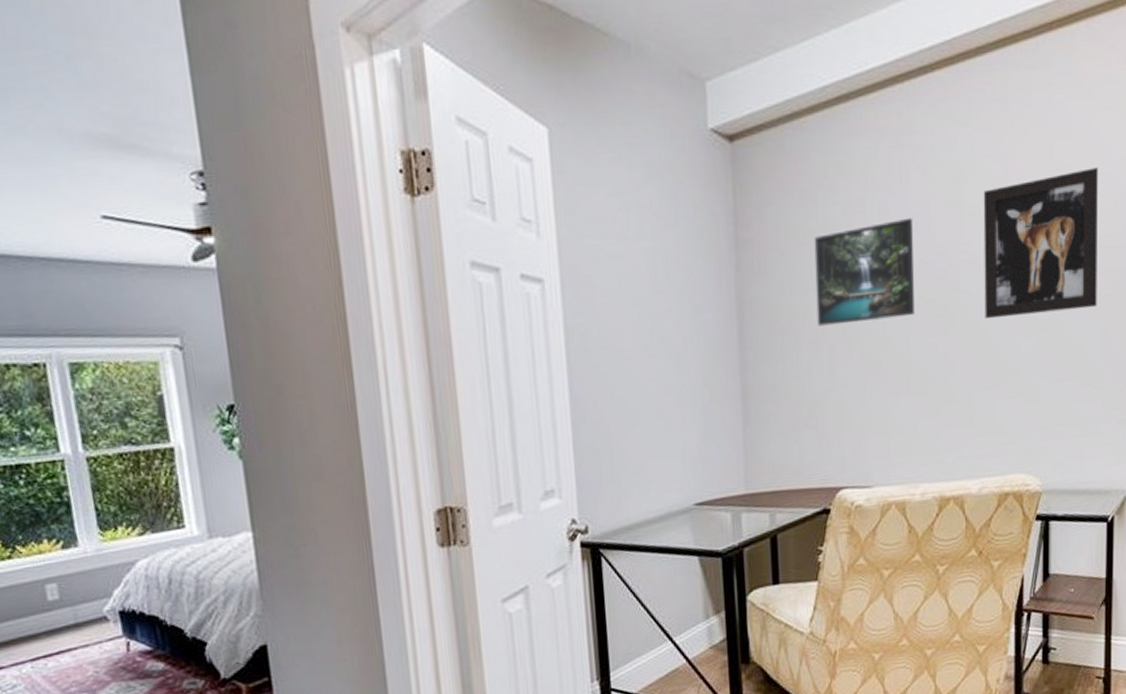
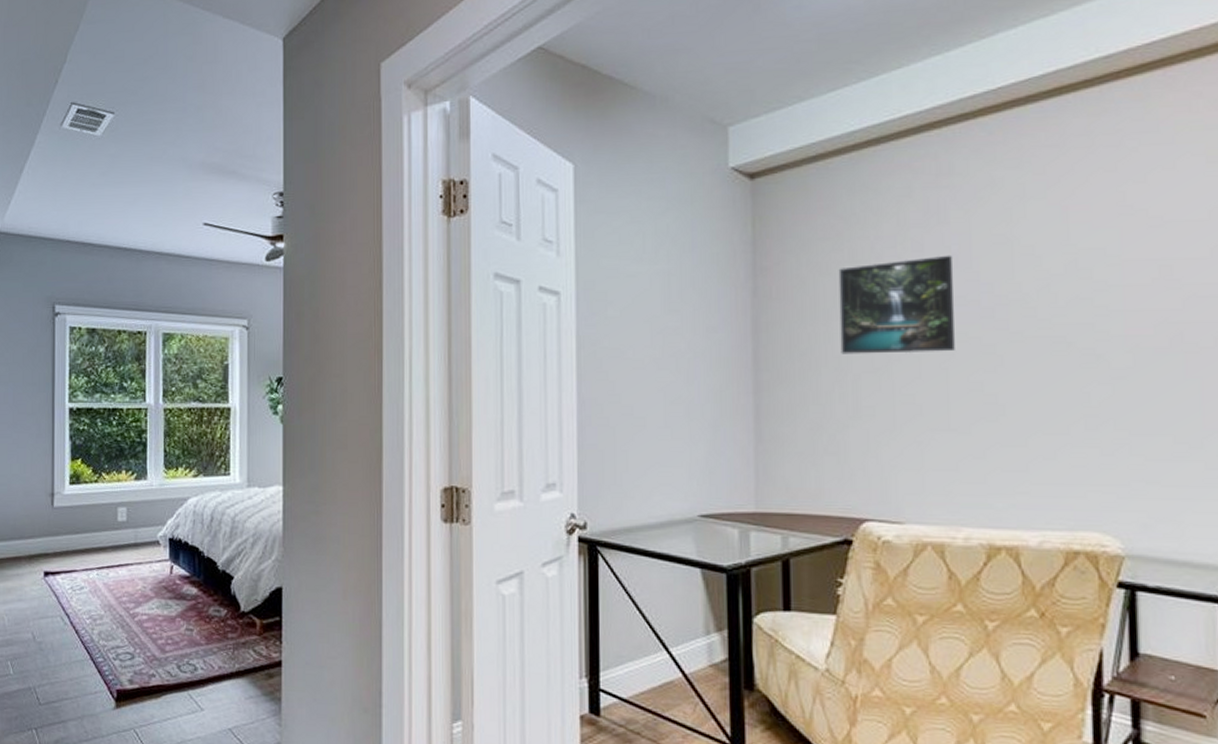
wall art: present [983,167,1098,320] -> none [1038,213,1192,362]

